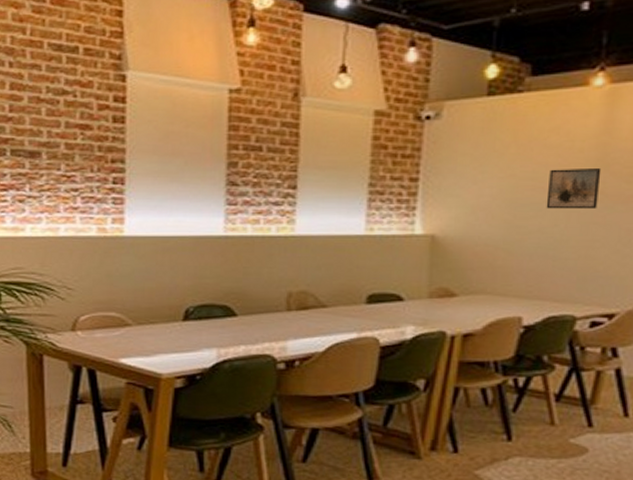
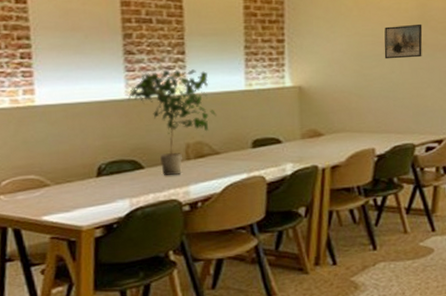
potted plant: none [227,205,328,328] -> present [128,69,217,176]

